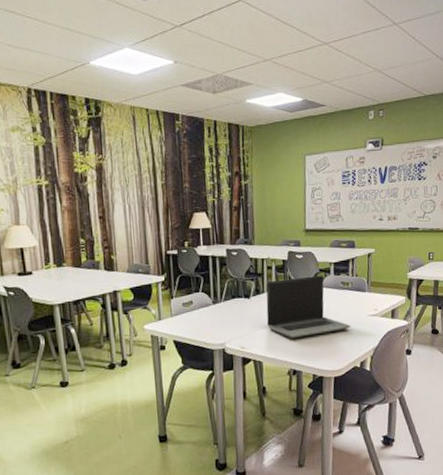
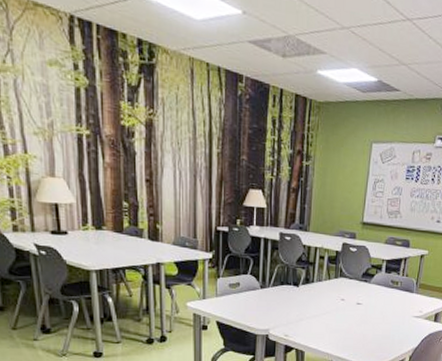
laptop computer: present [266,275,351,338] -> none [314,271,395,331]

